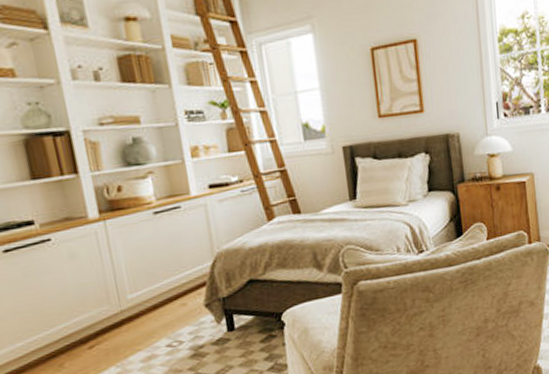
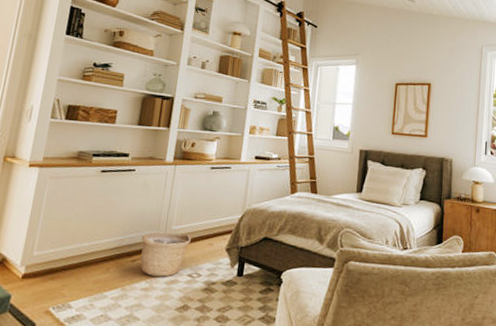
basket: none [90,300,157,359] -> present [140,232,191,277]

